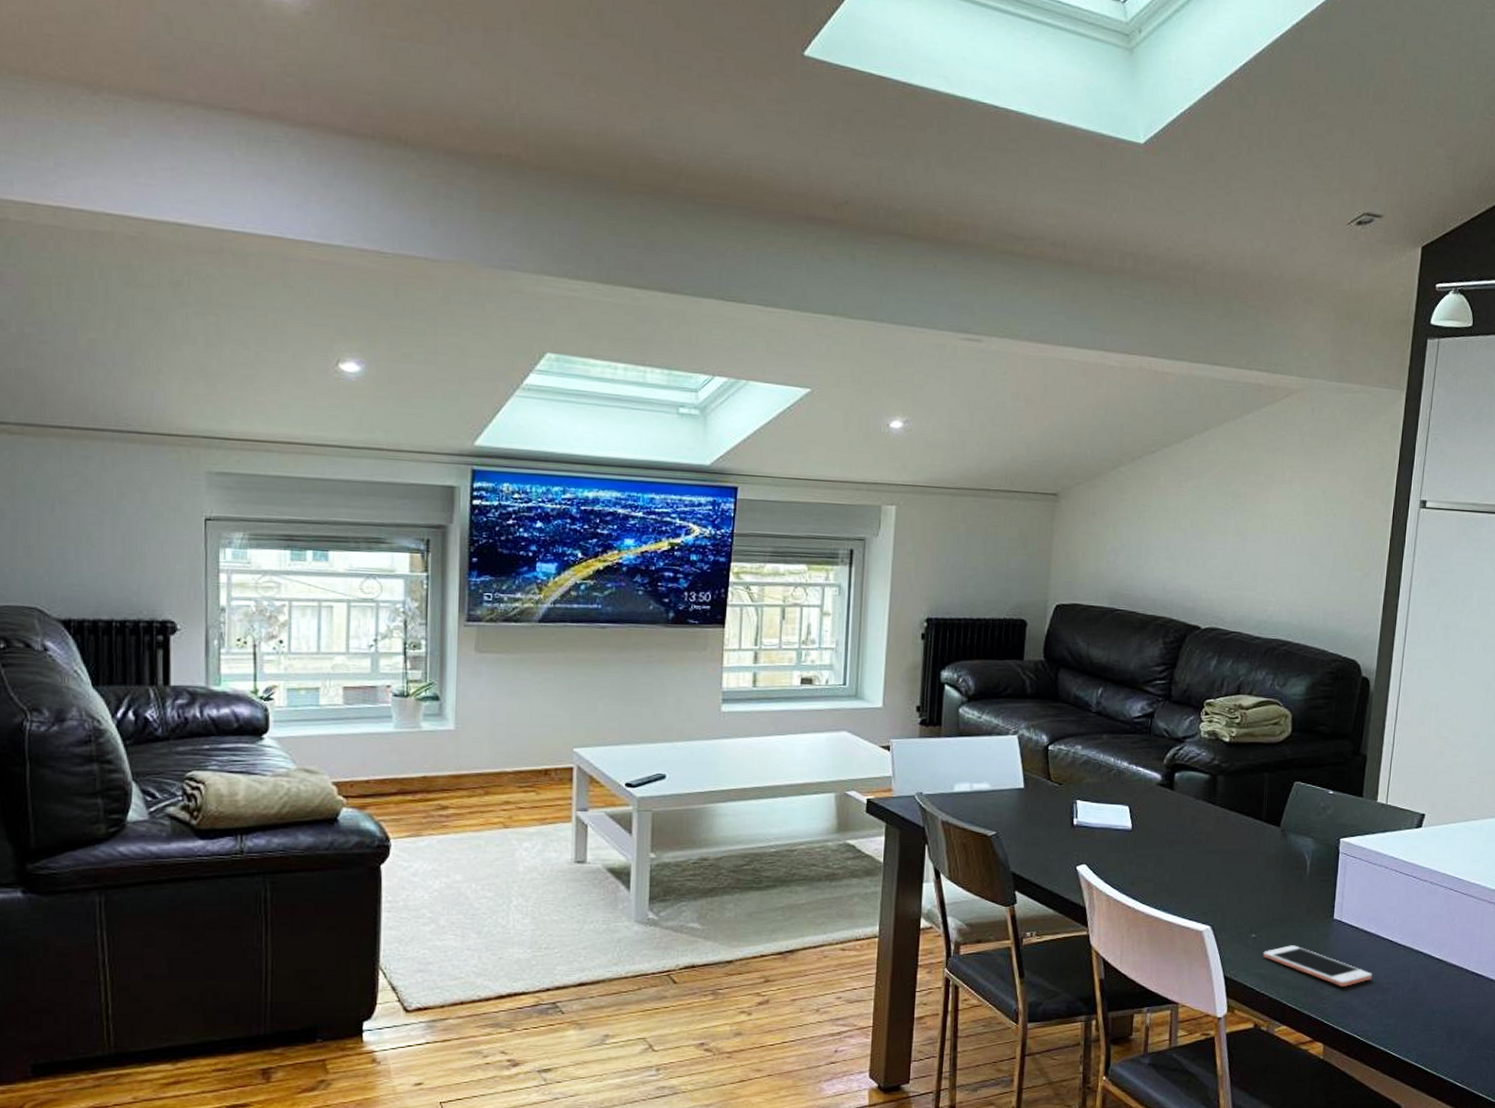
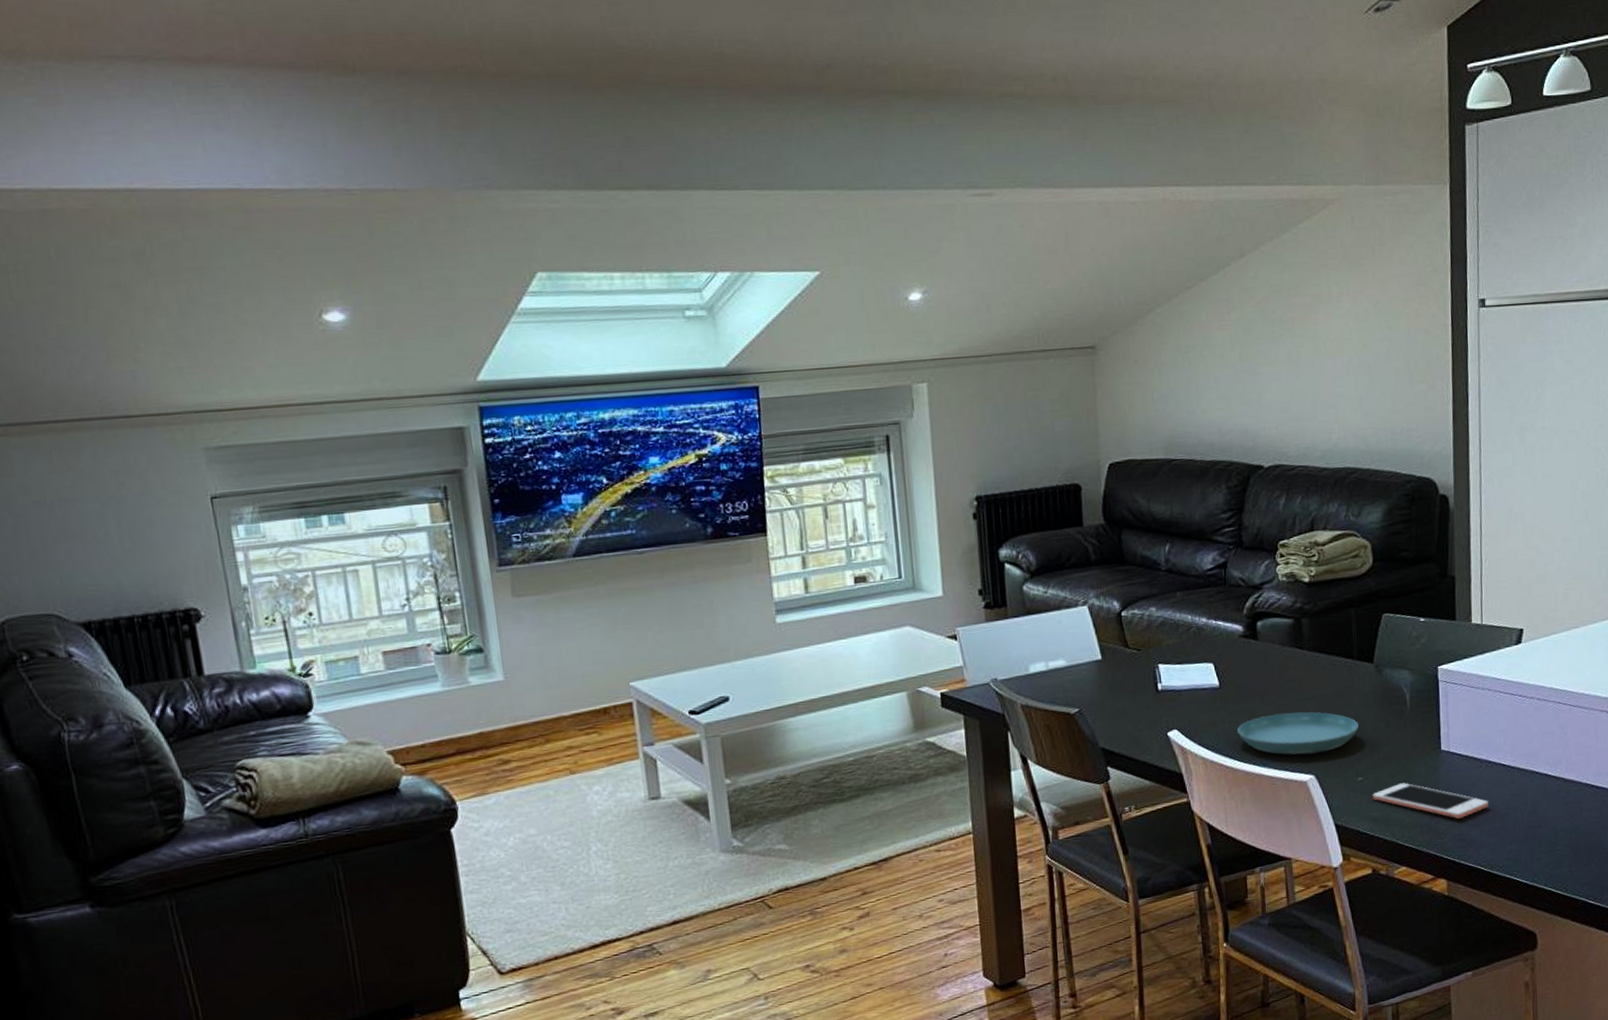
saucer: none [1143,862,1258,905] -> present [1237,711,1358,755]

